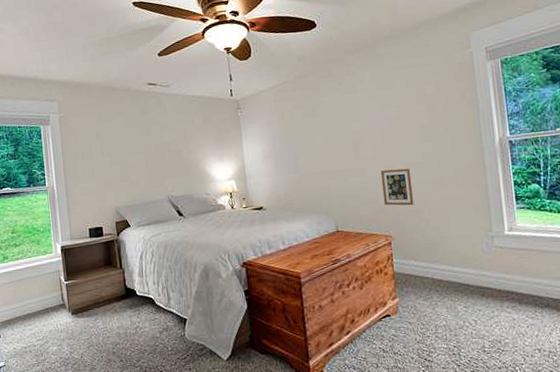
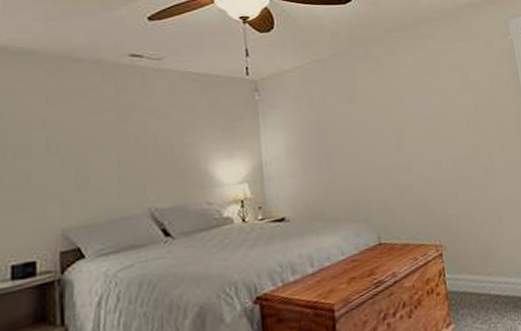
picture frame: present [380,168,414,206] -> none [427,163,465,208]

